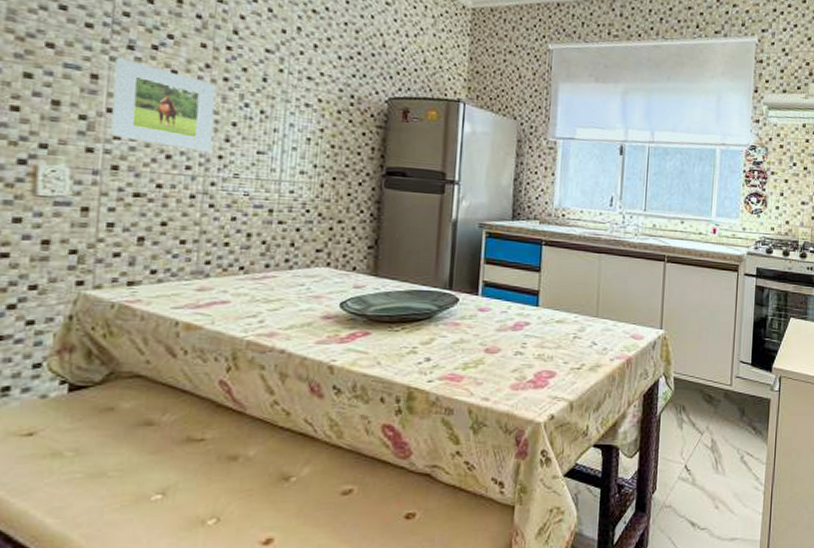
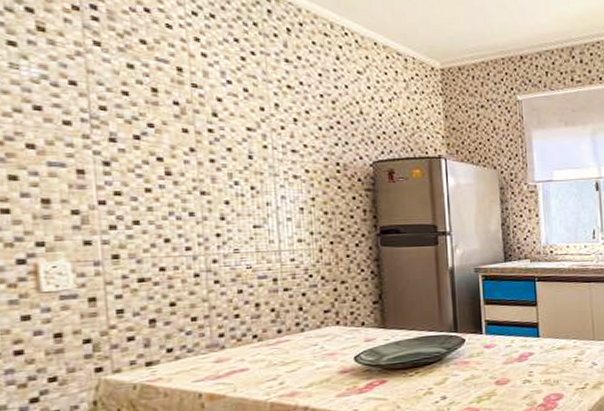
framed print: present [110,58,216,153] -> none [99,151,209,233]

